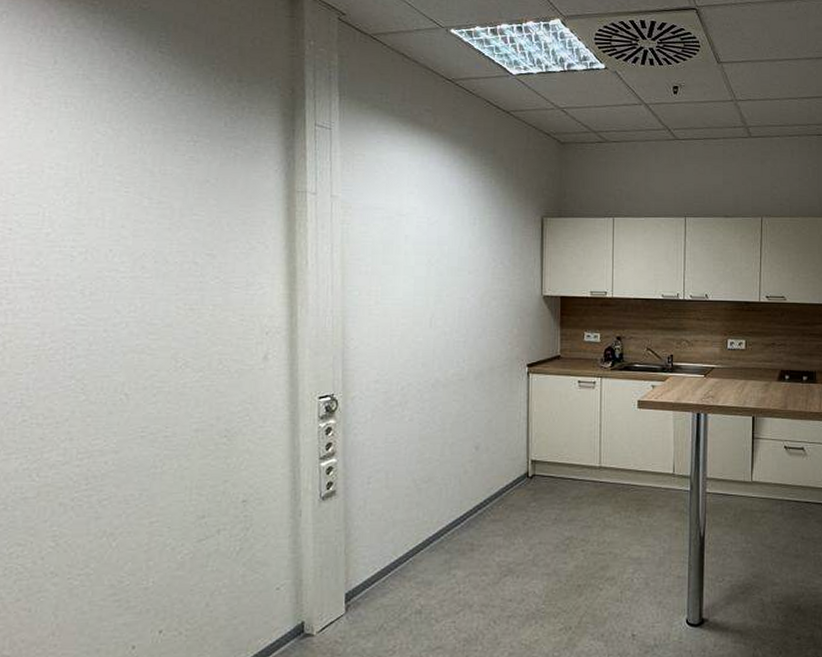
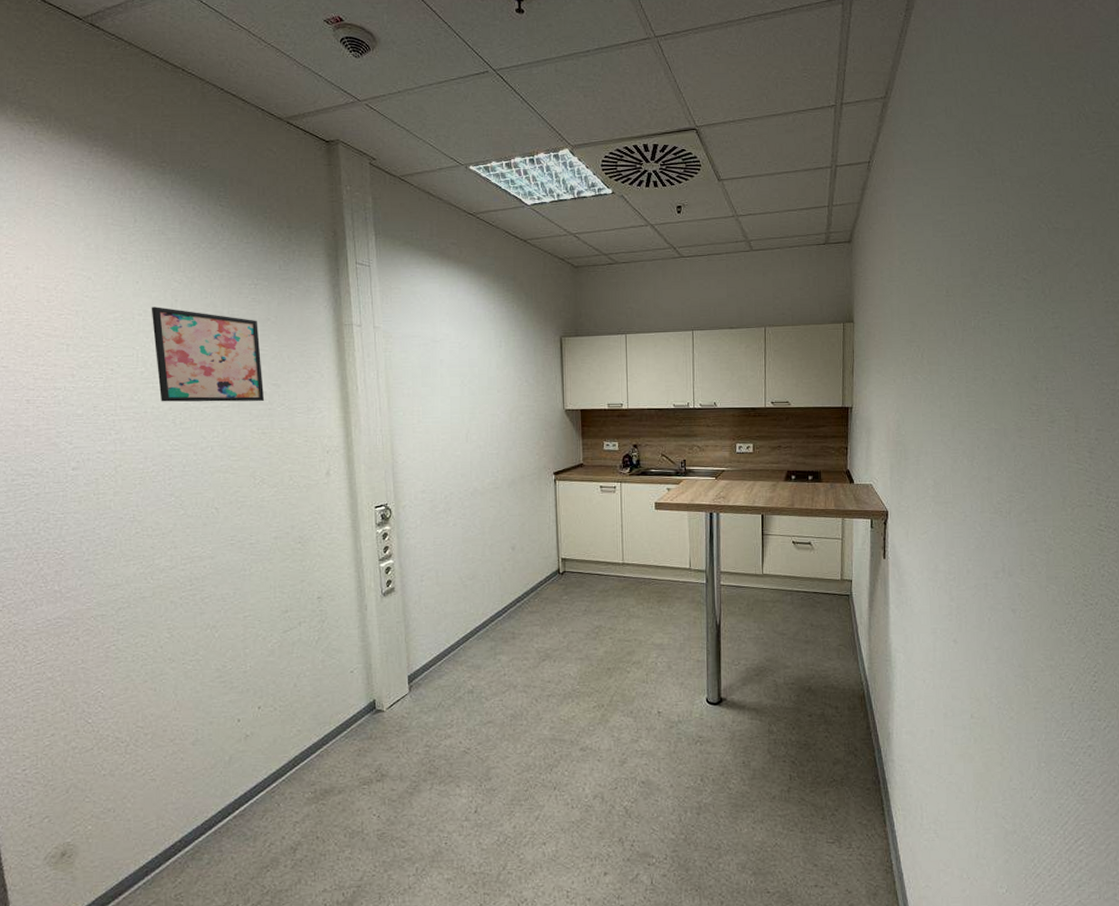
wall art: none [65,160,196,274] -> present [151,307,265,402]

